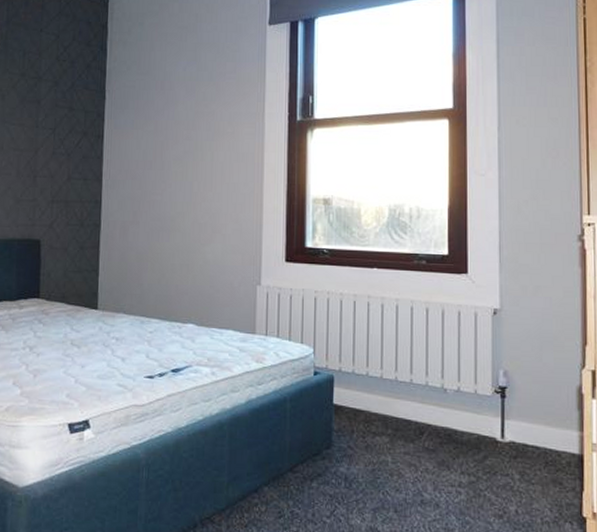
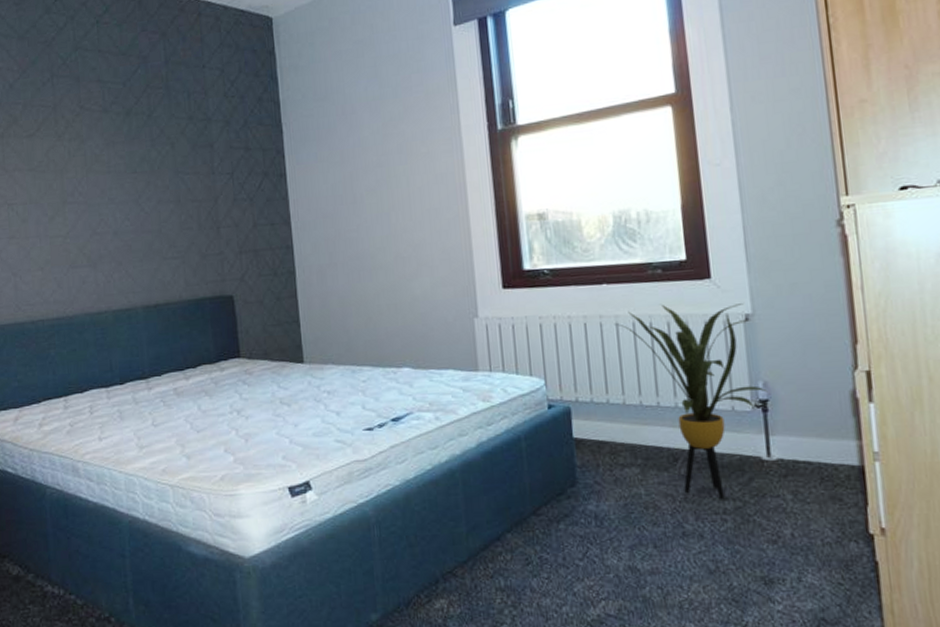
house plant: none [380,293,507,474] -> present [614,303,768,500]

